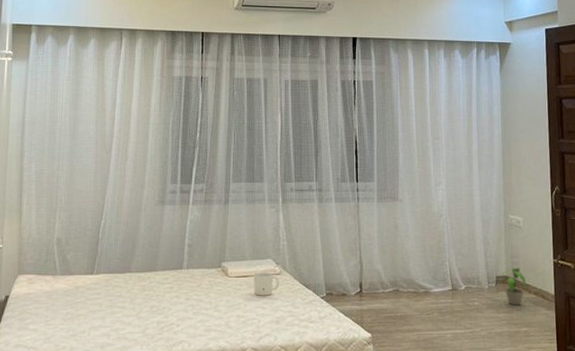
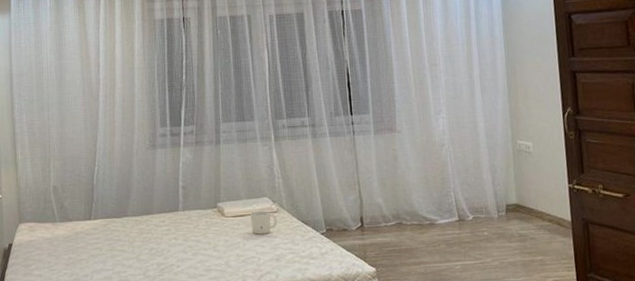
potted plant: present [502,267,527,306] -> none [512,194,541,234]

